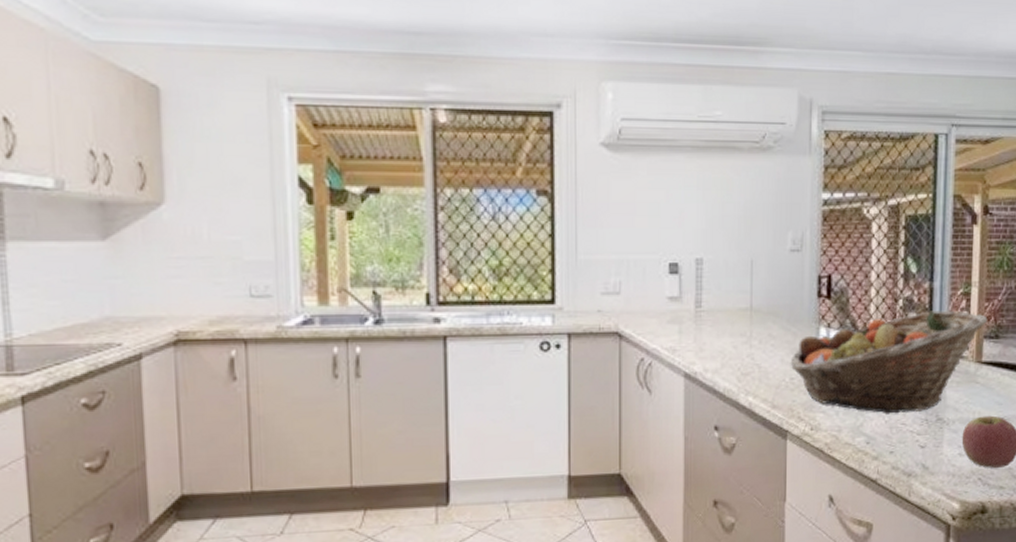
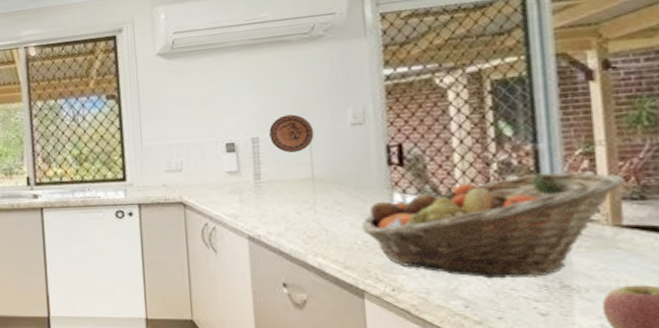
decorative plate: none [714,234,756,279] -> present [269,114,314,153]

